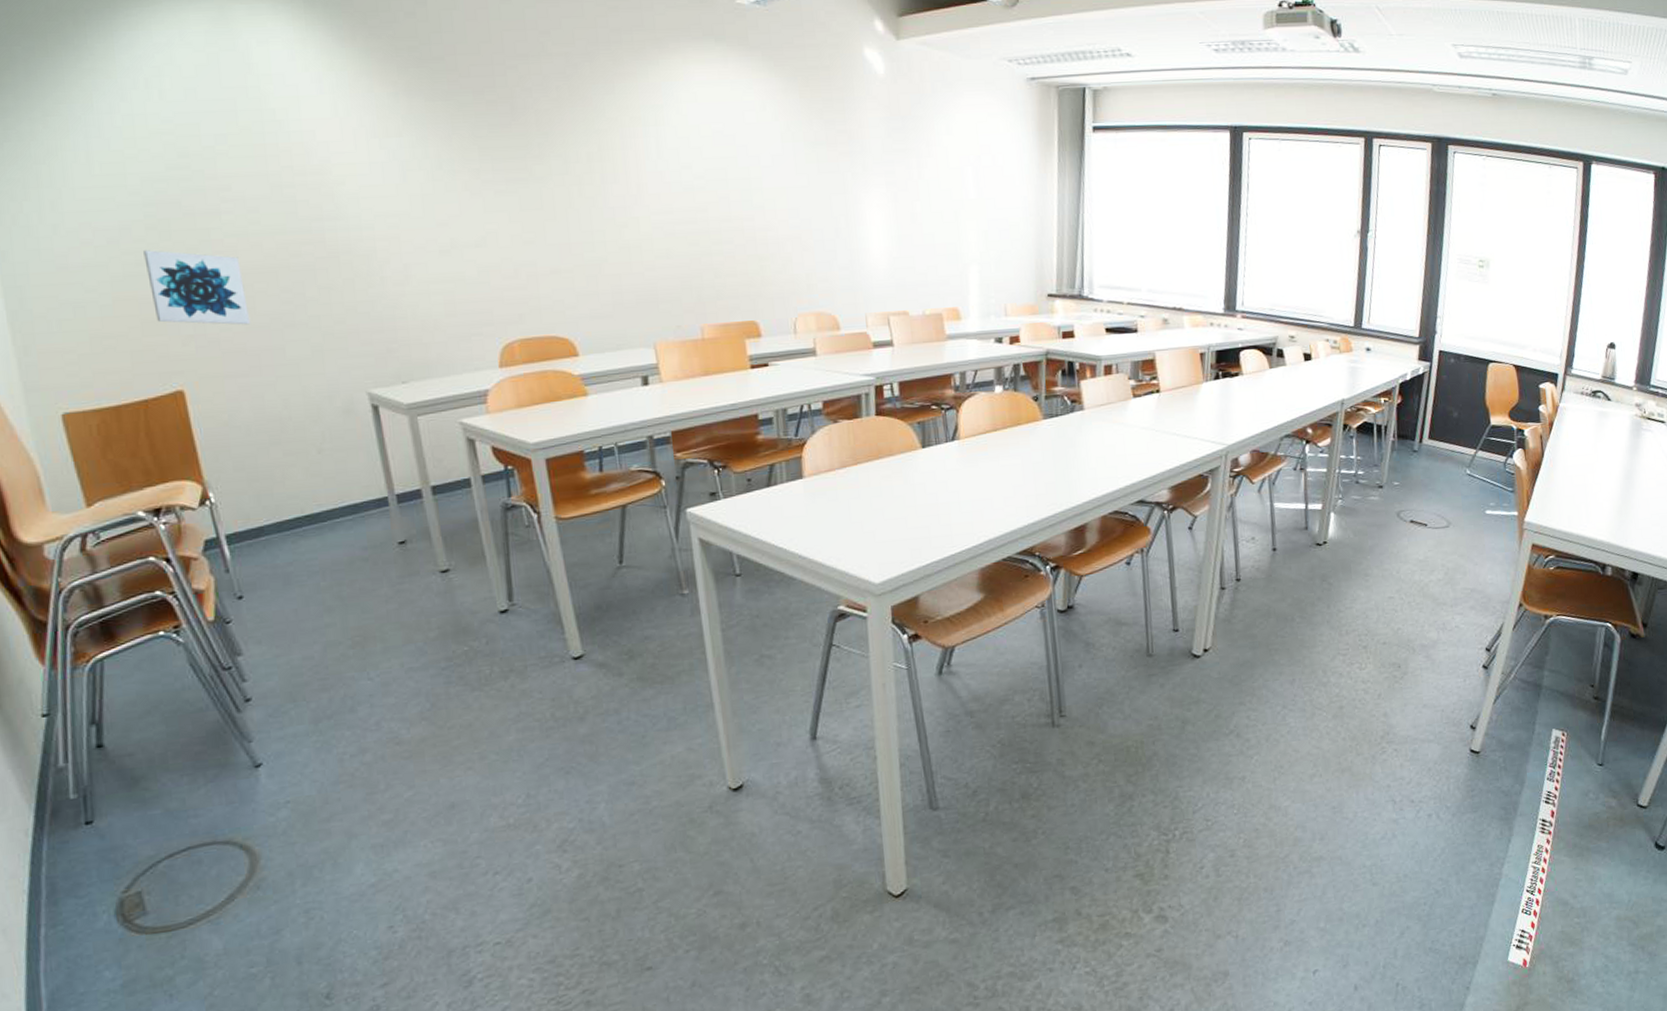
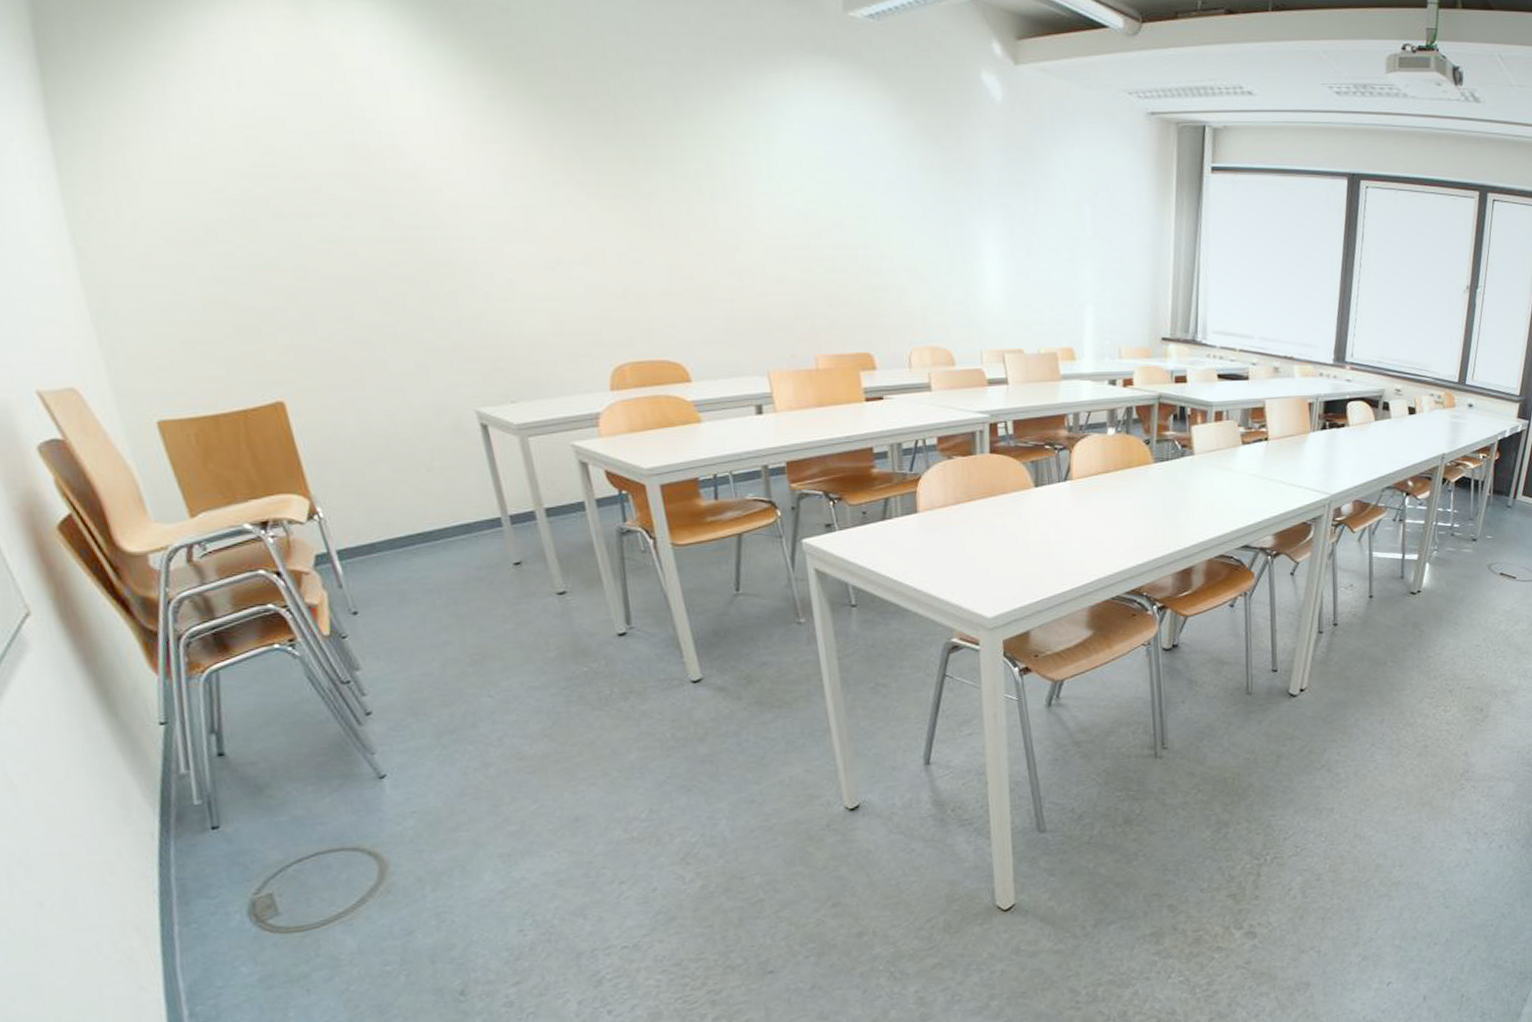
wall art: present [143,250,251,325] -> none [232,252,351,336]

